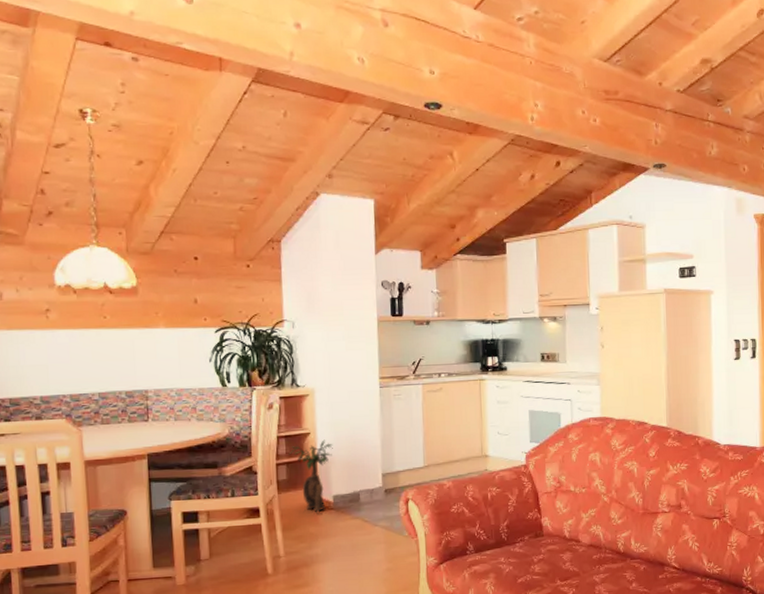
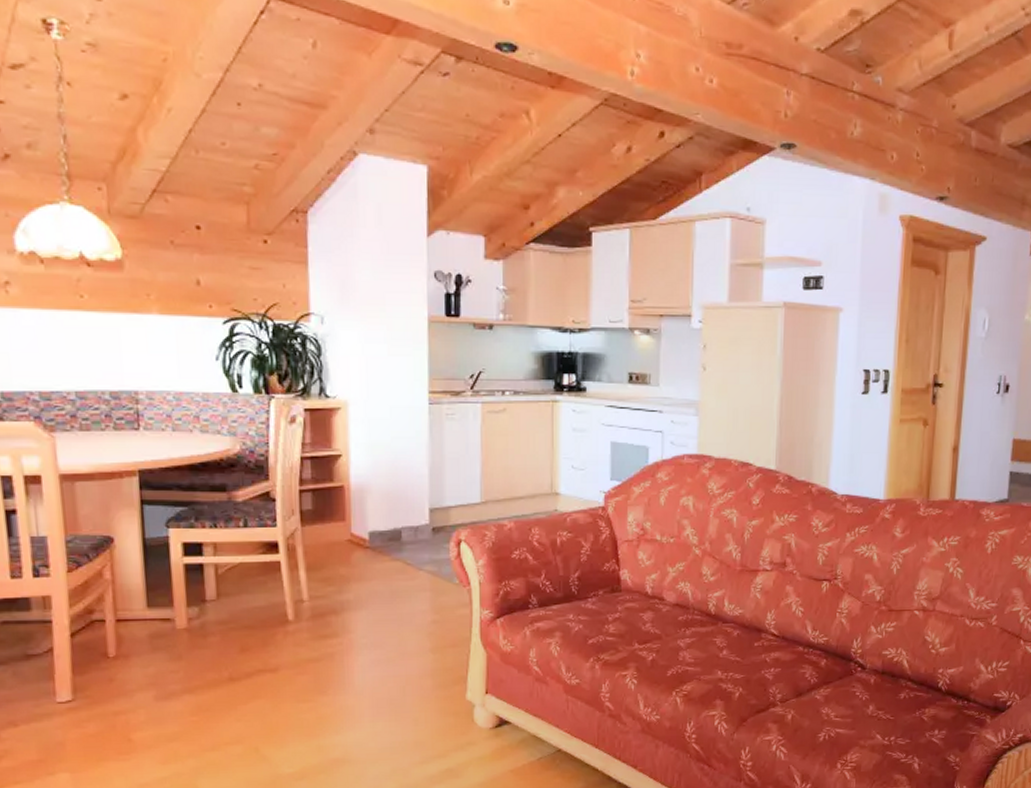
decorative plant: present [288,439,333,514] -> none [314,464,370,553]

